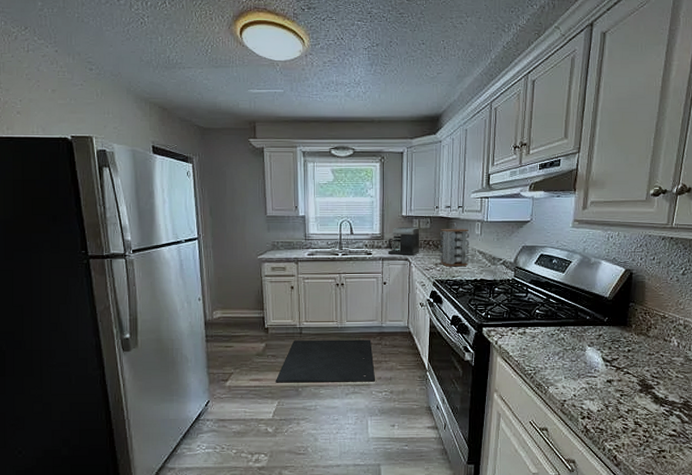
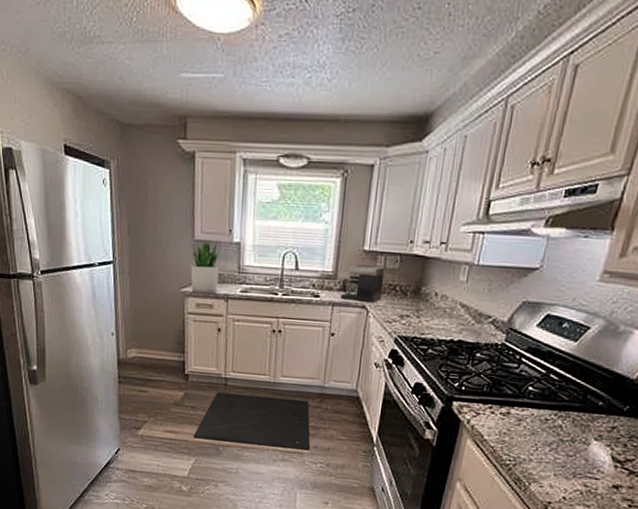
planter: none [265,215,289,259] -> present [190,240,220,295]
spice rack: present [439,222,470,267] -> none [407,263,452,322]

